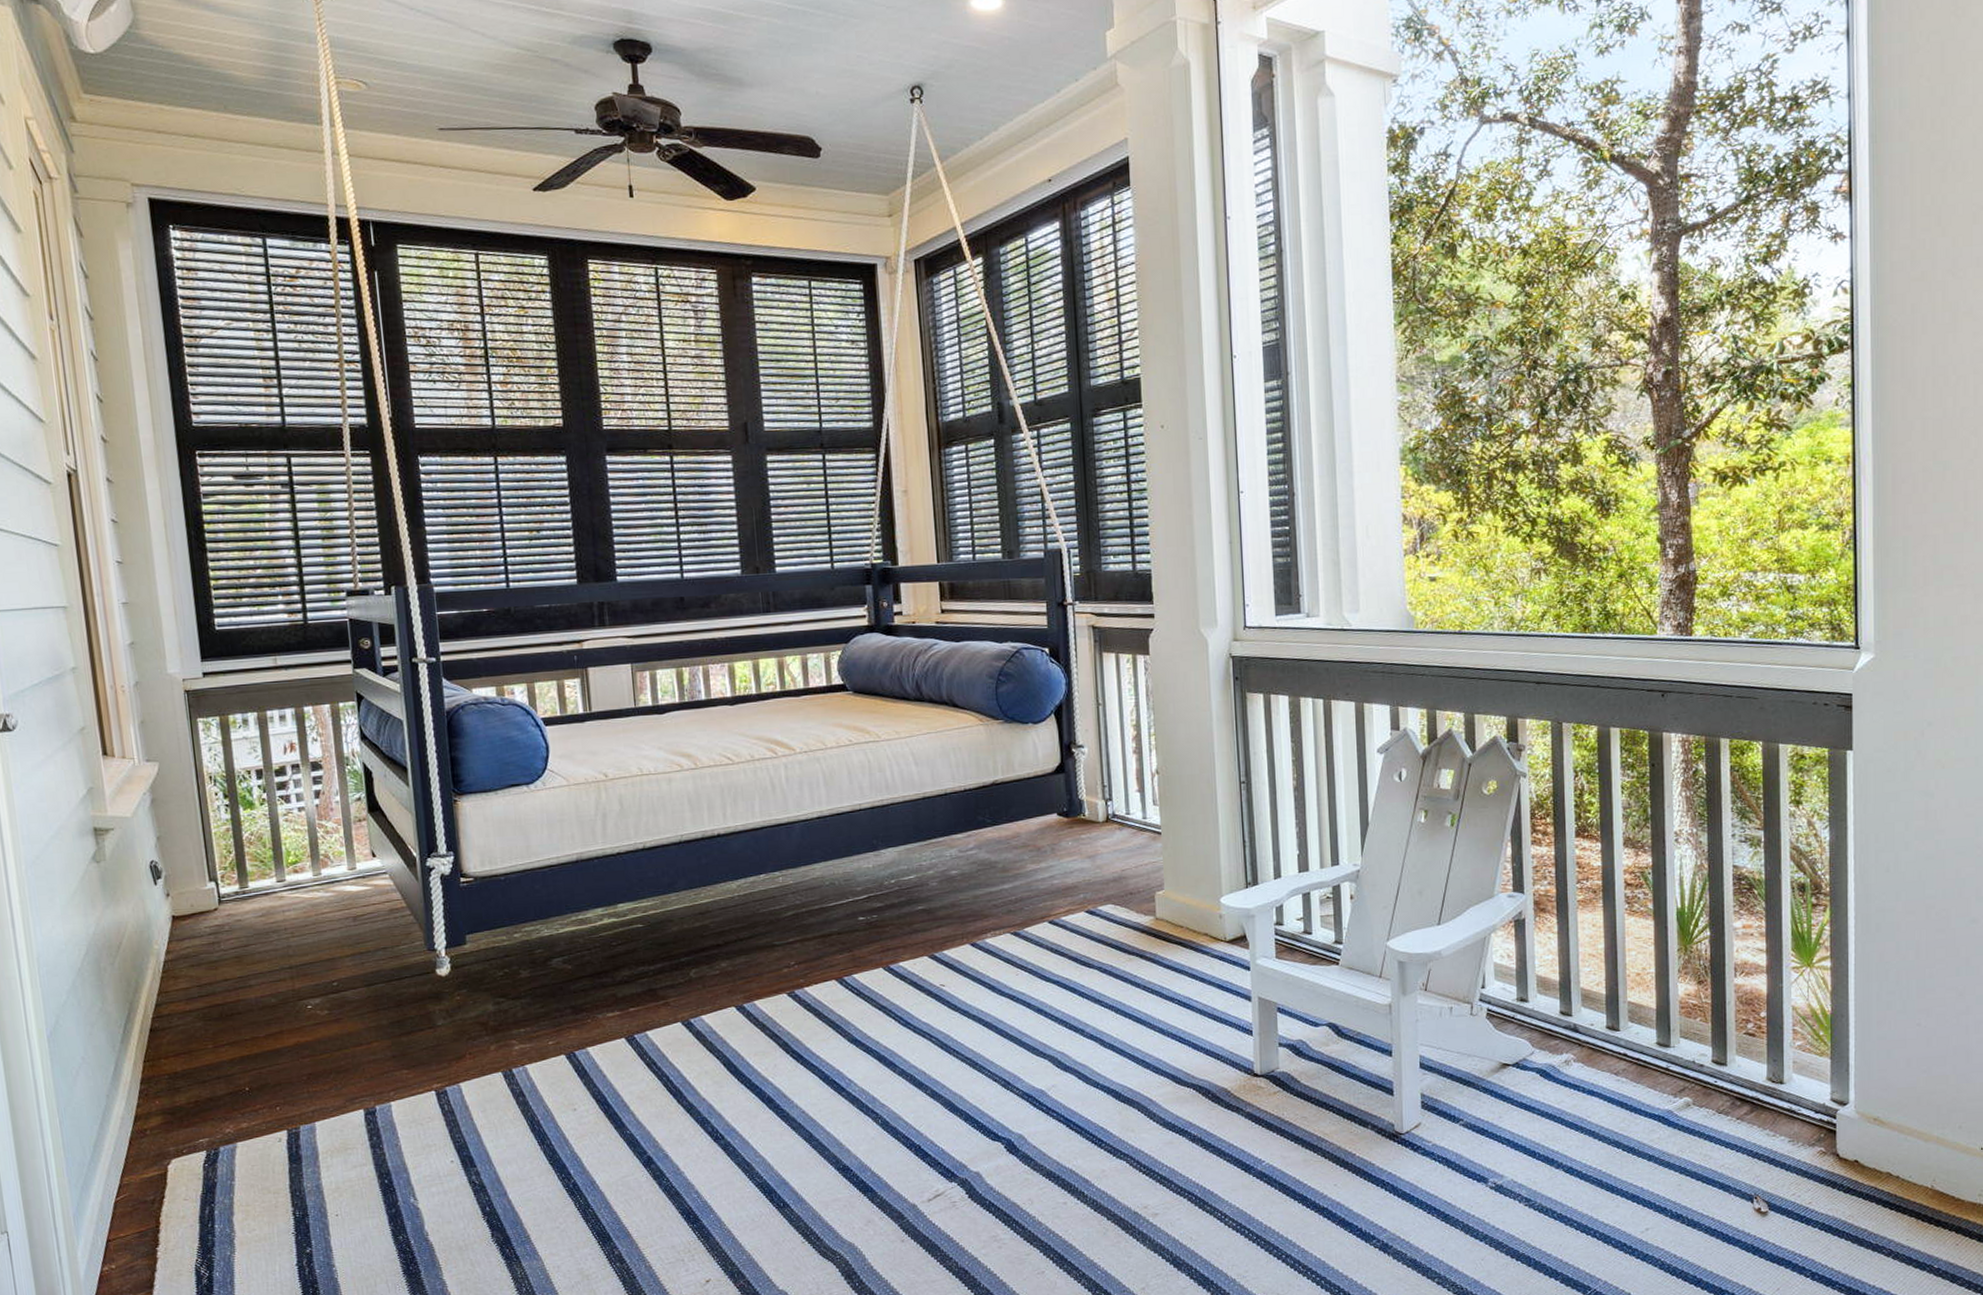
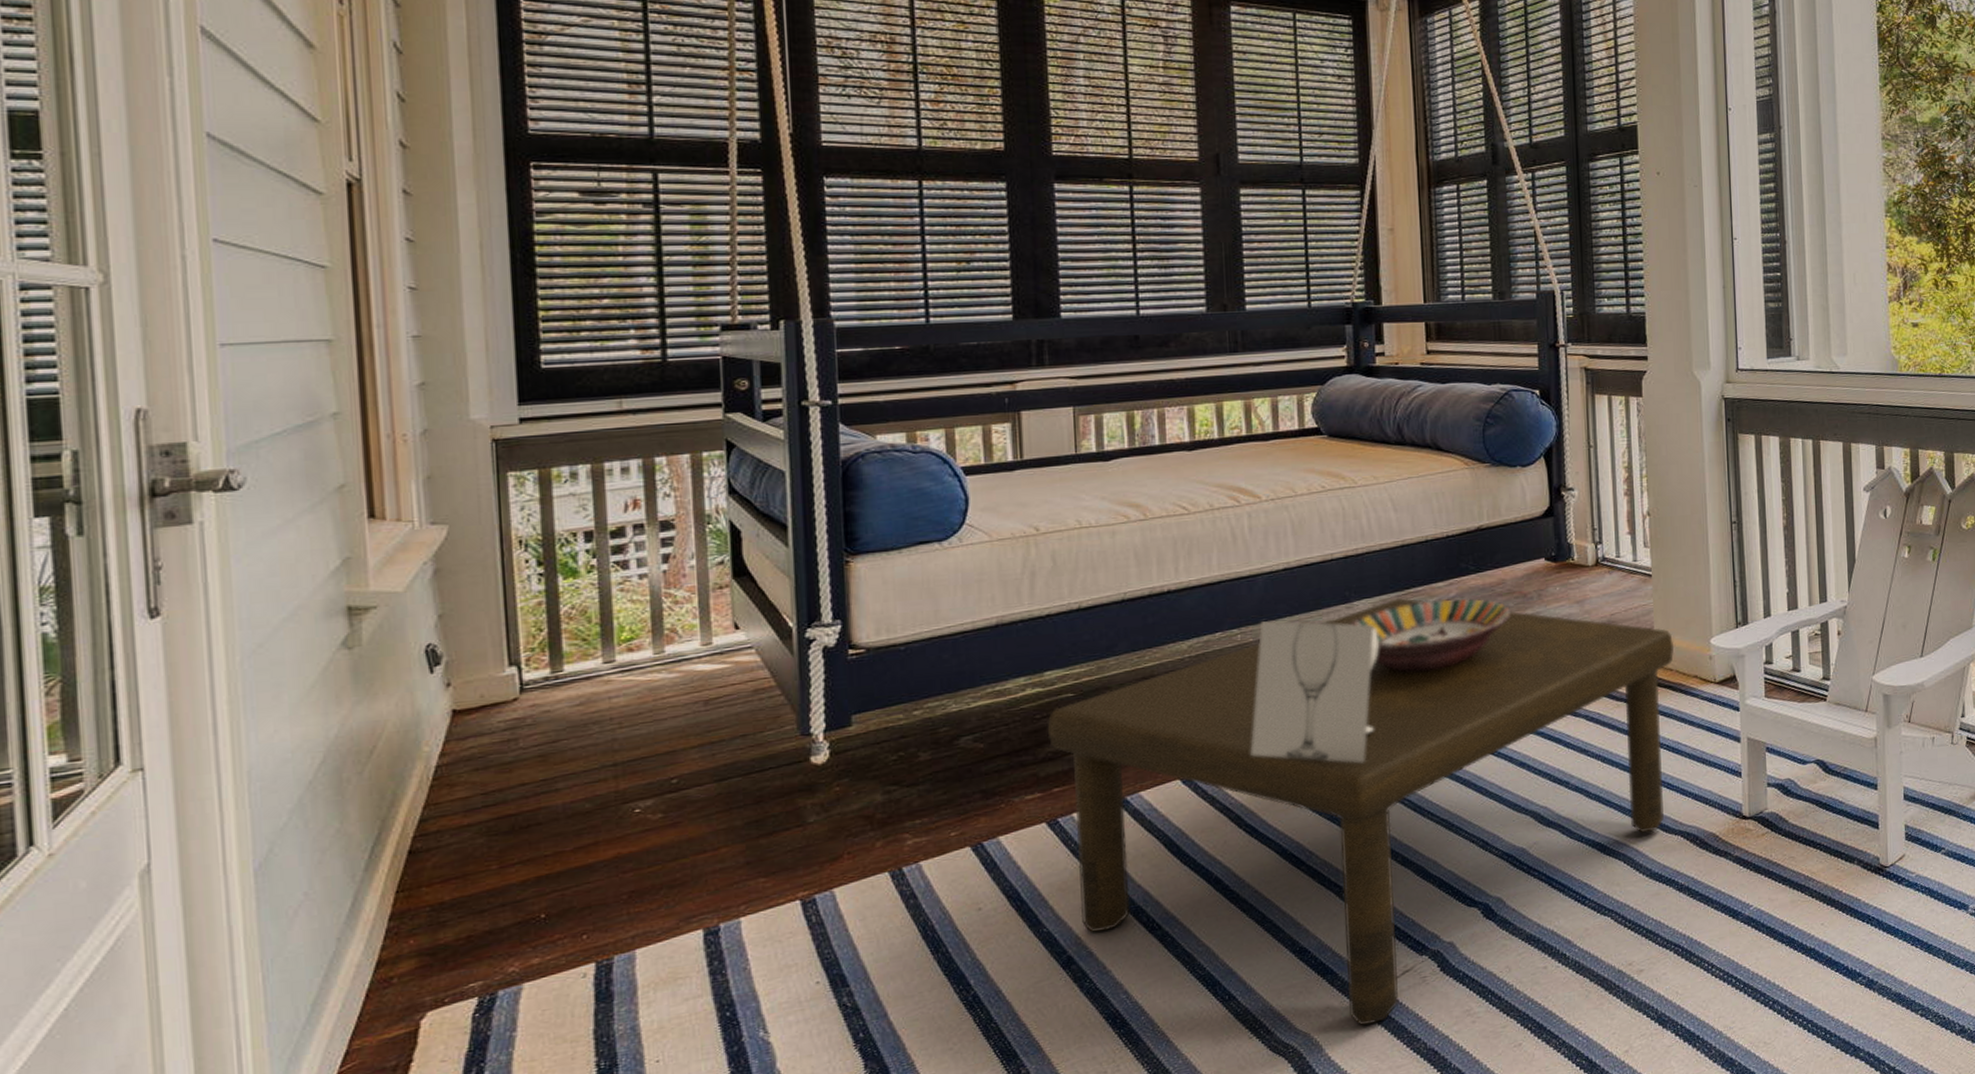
coffee table: none [622,847,1185,1241] -> present [1047,597,1675,1026]
glass: none [794,865,905,1001] -> present [1250,621,1379,763]
serving bowl: none [878,849,1027,918] -> present [1350,598,1511,672]

